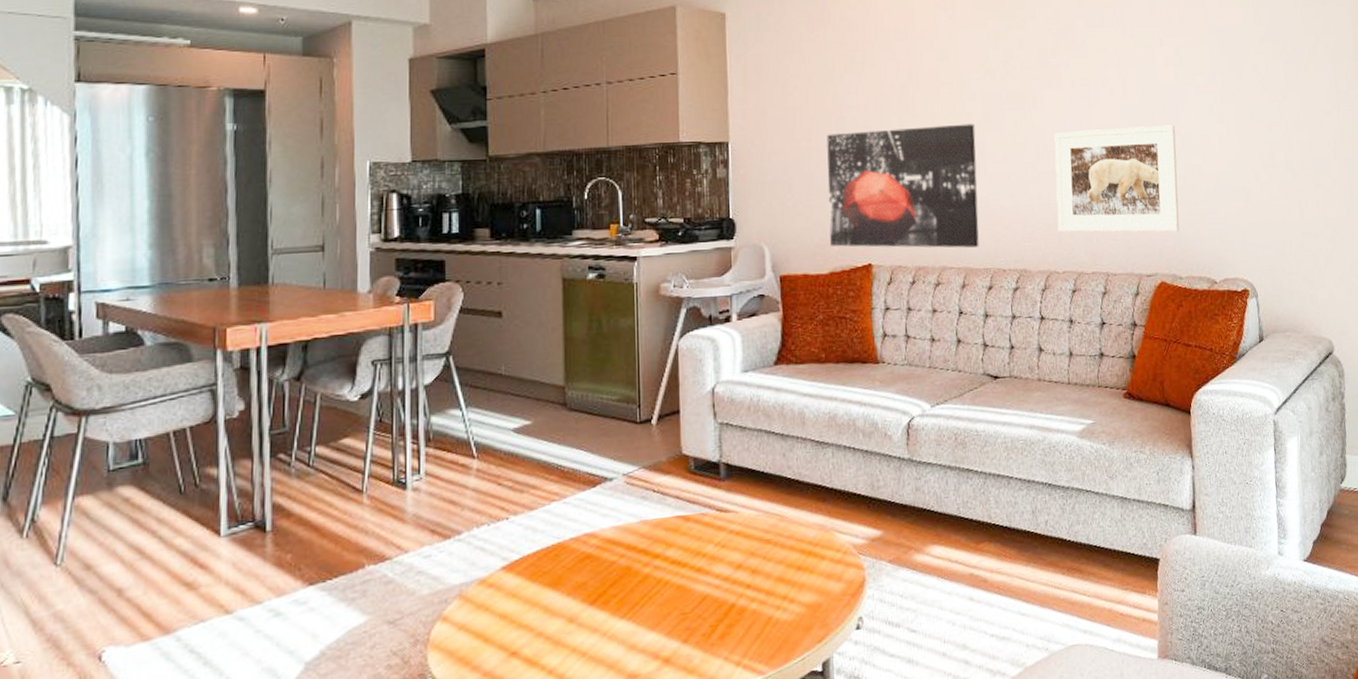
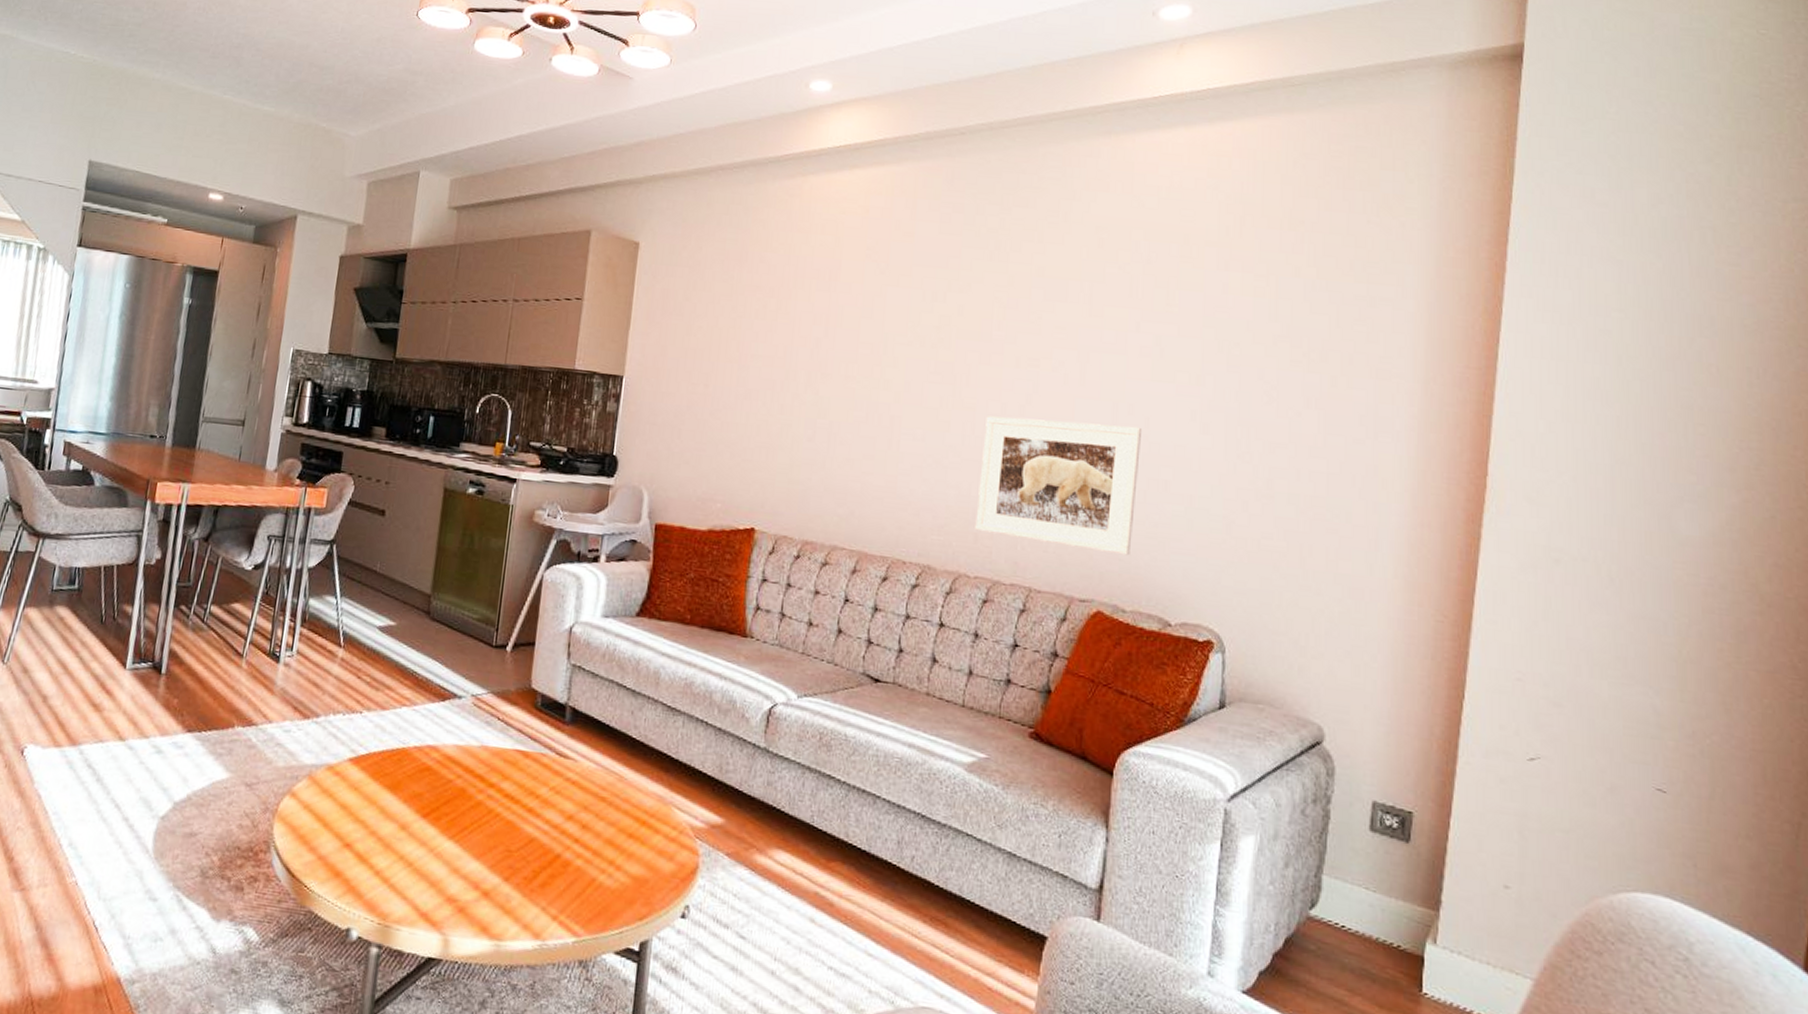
wall art: present [827,124,979,248] -> none [713,382,893,531]

